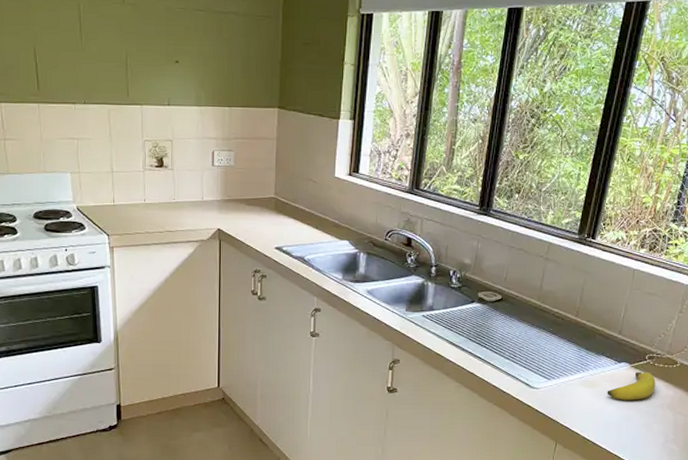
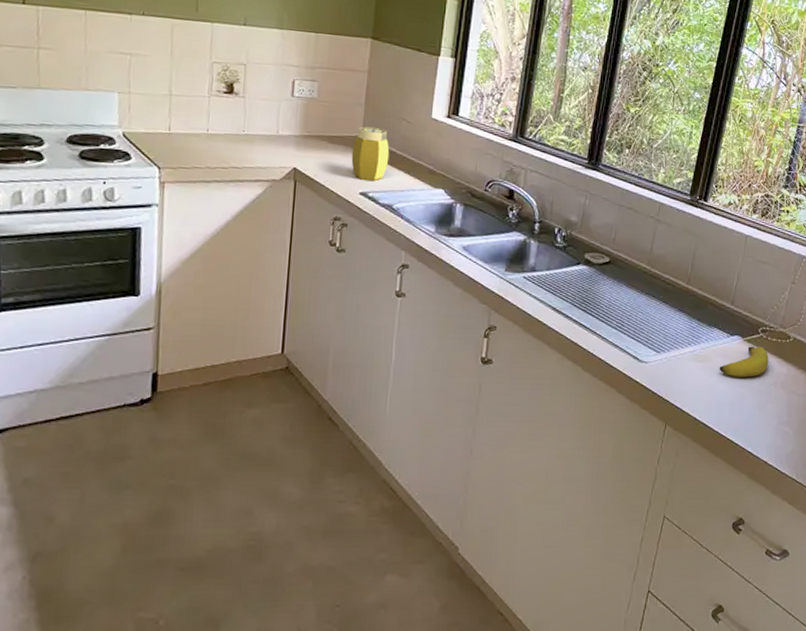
jar: none [266,188,299,237] -> present [351,126,390,182]

